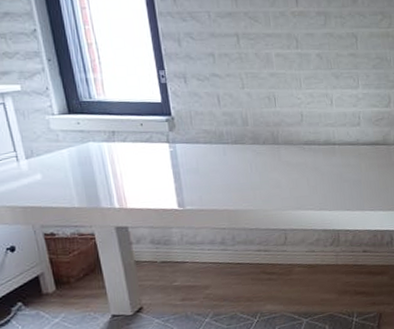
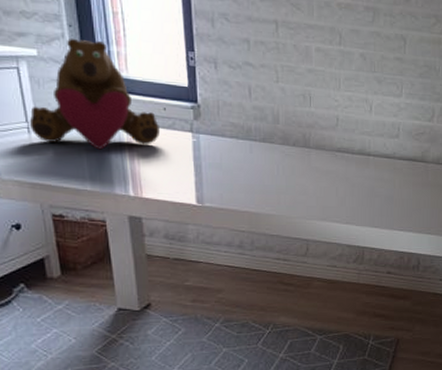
bear: none [17,71,139,169] -> present [29,38,161,150]

